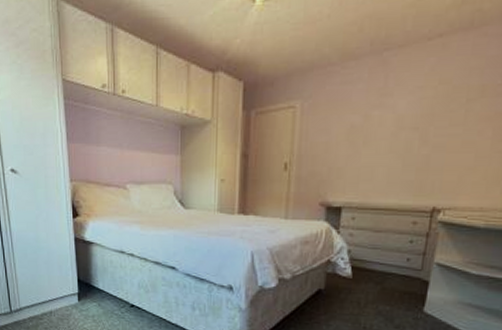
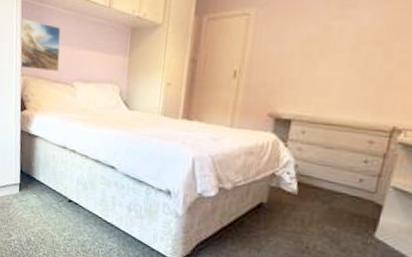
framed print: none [65,121,110,175] -> present [21,18,61,72]

